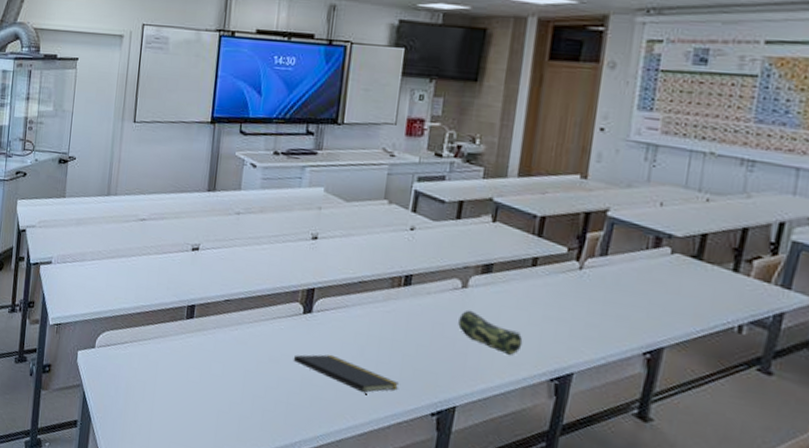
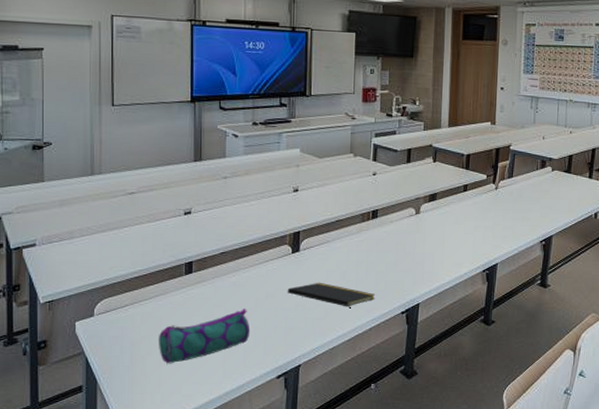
pencil case: none [152,369,248,418] -> present [159,307,251,364]
pencil case: present [458,309,523,357] -> none [415,230,462,259]

